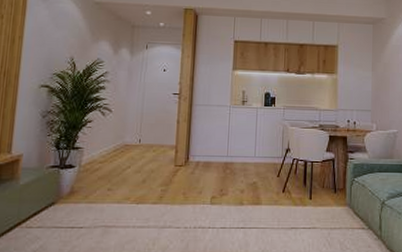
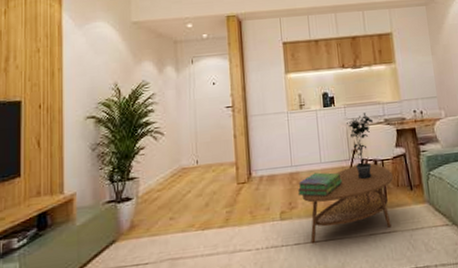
stack of books: none [229,165,272,188] -> present [297,172,342,197]
coffee table: none [234,163,320,230] -> present [303,163,393,244]
potted plant: none [284,116,308,177] -> present [347,113,373,180]

